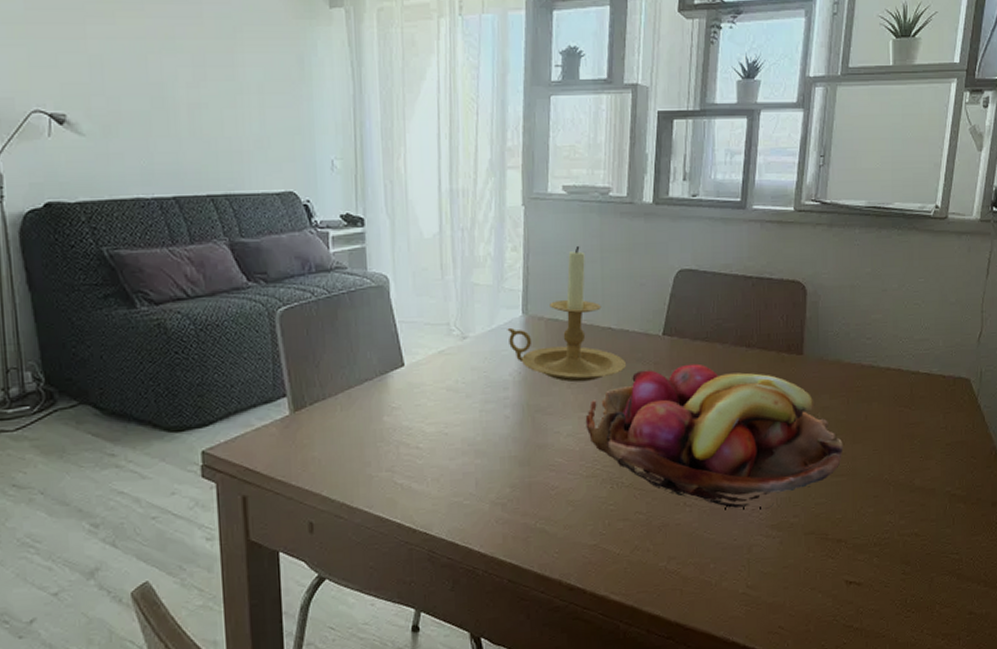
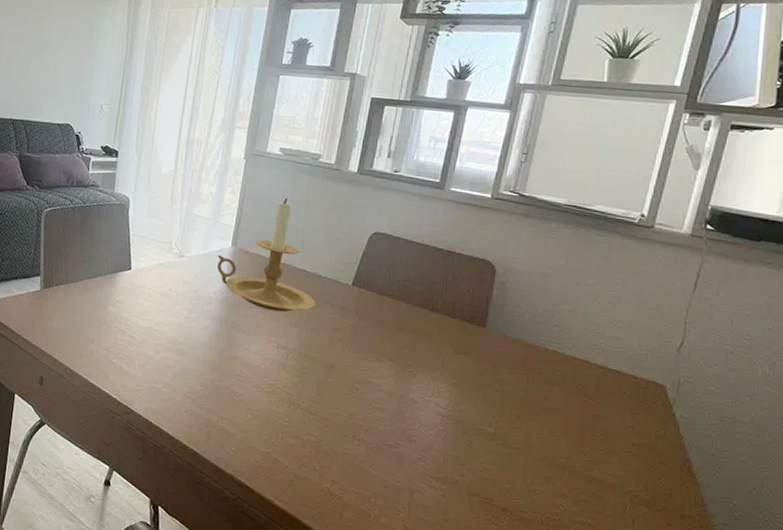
fruit basket: present [585,363,843,510] -> none [272,311,519,461]

